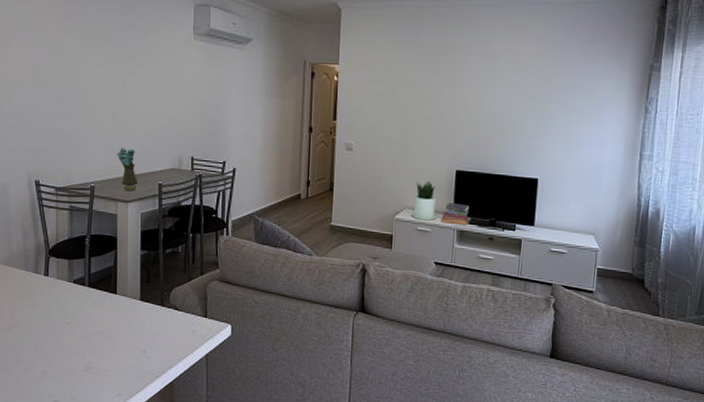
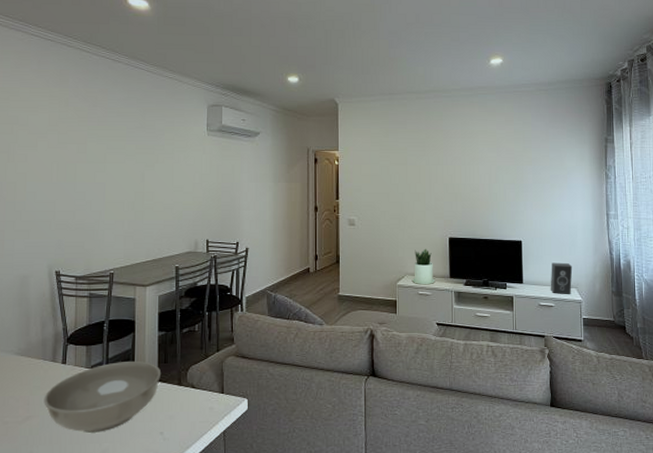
bowl: none [28,278,144,346] -> present [44,360,162,433]
vase: present [116,146,139,192] -> none [135,234,156,276]
books: present [442,202,469,226] -> none [440,267,464,287]
speaker: none [564,205,593,241] -> present [550,262,573,294]

